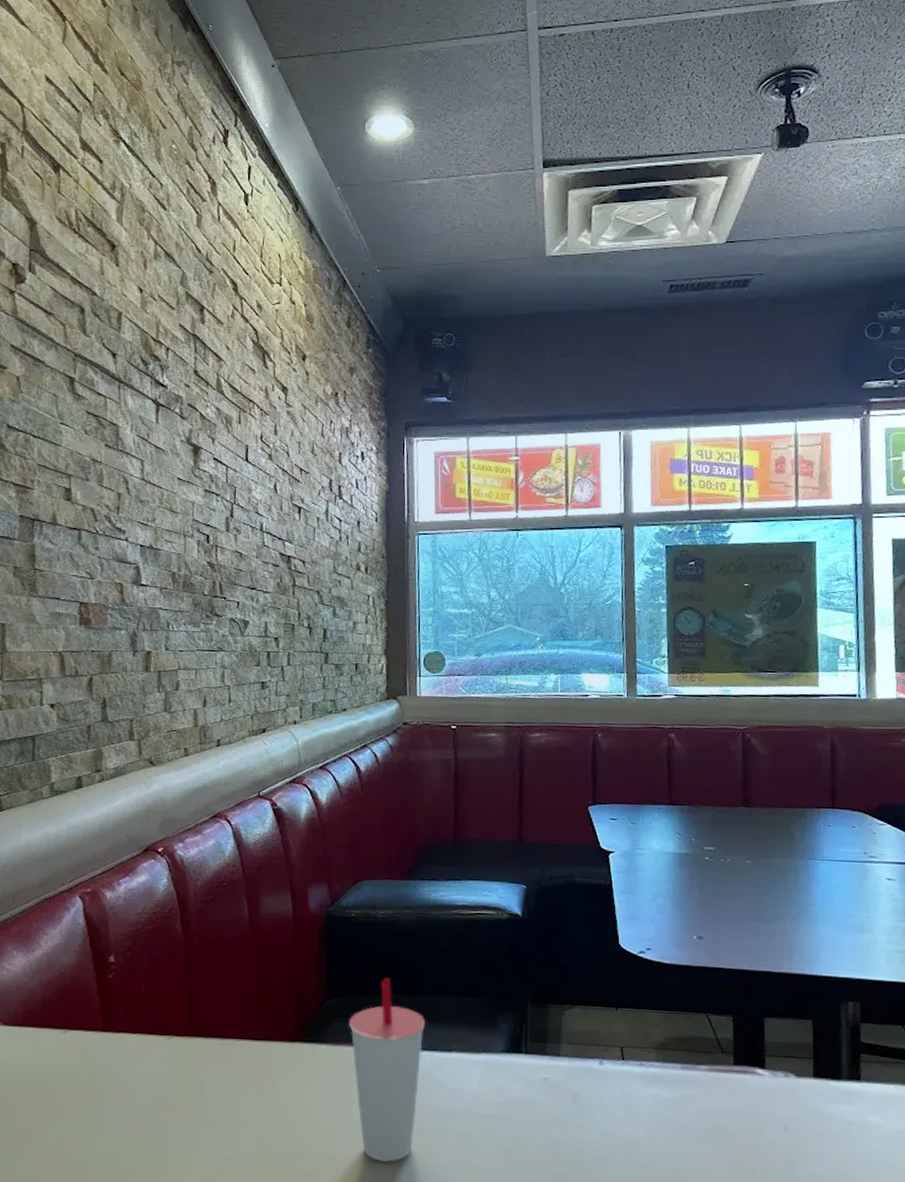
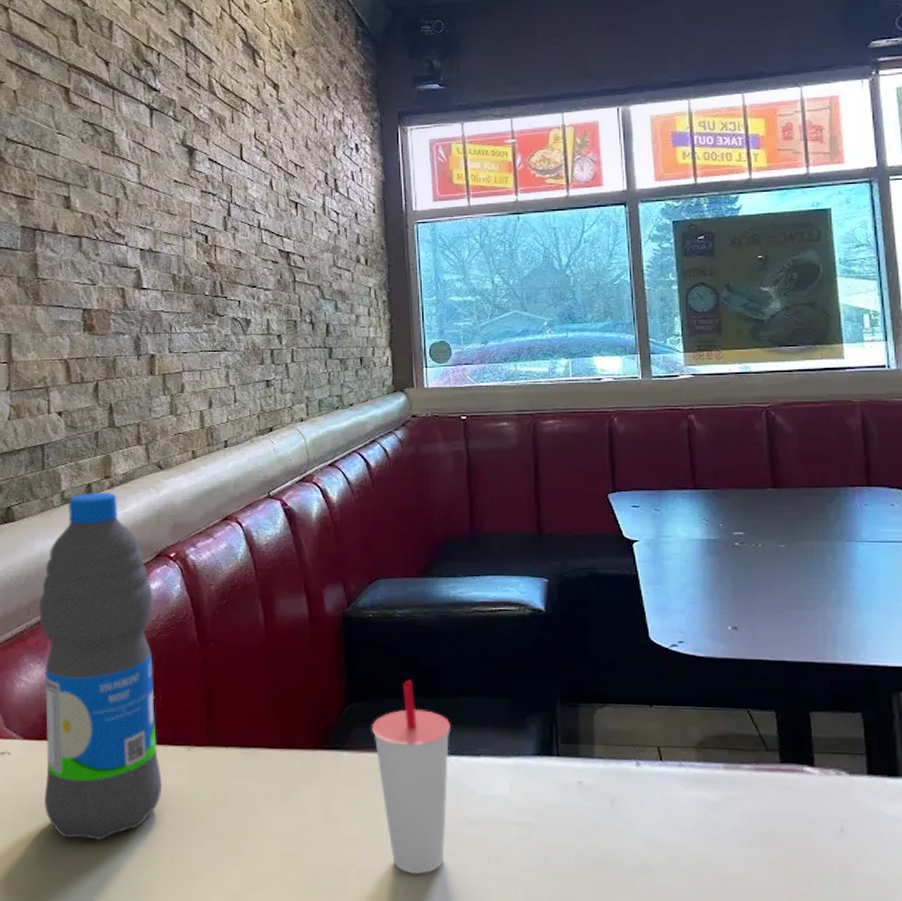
water bottle: none [22,785,141,1125] -> present [38,493,162,840]

